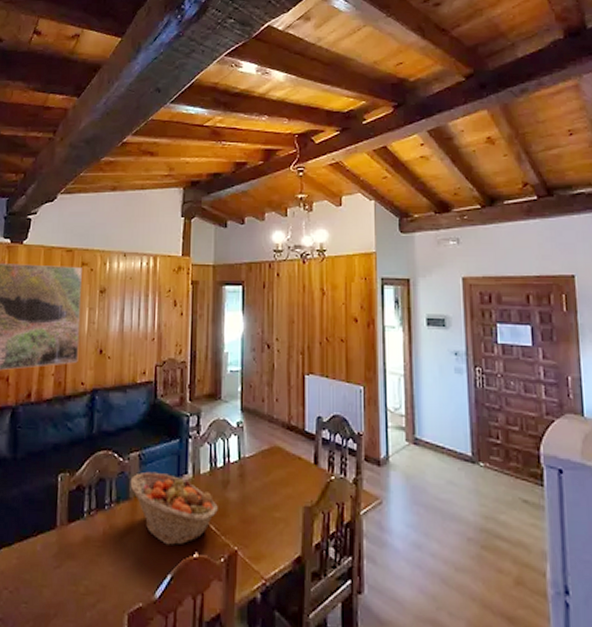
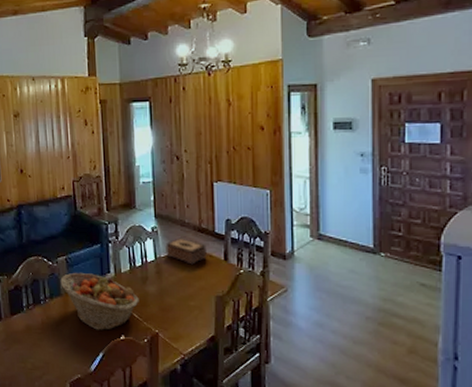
tissue box: none [251,435,295,468] -> present [165,238,207,265]

